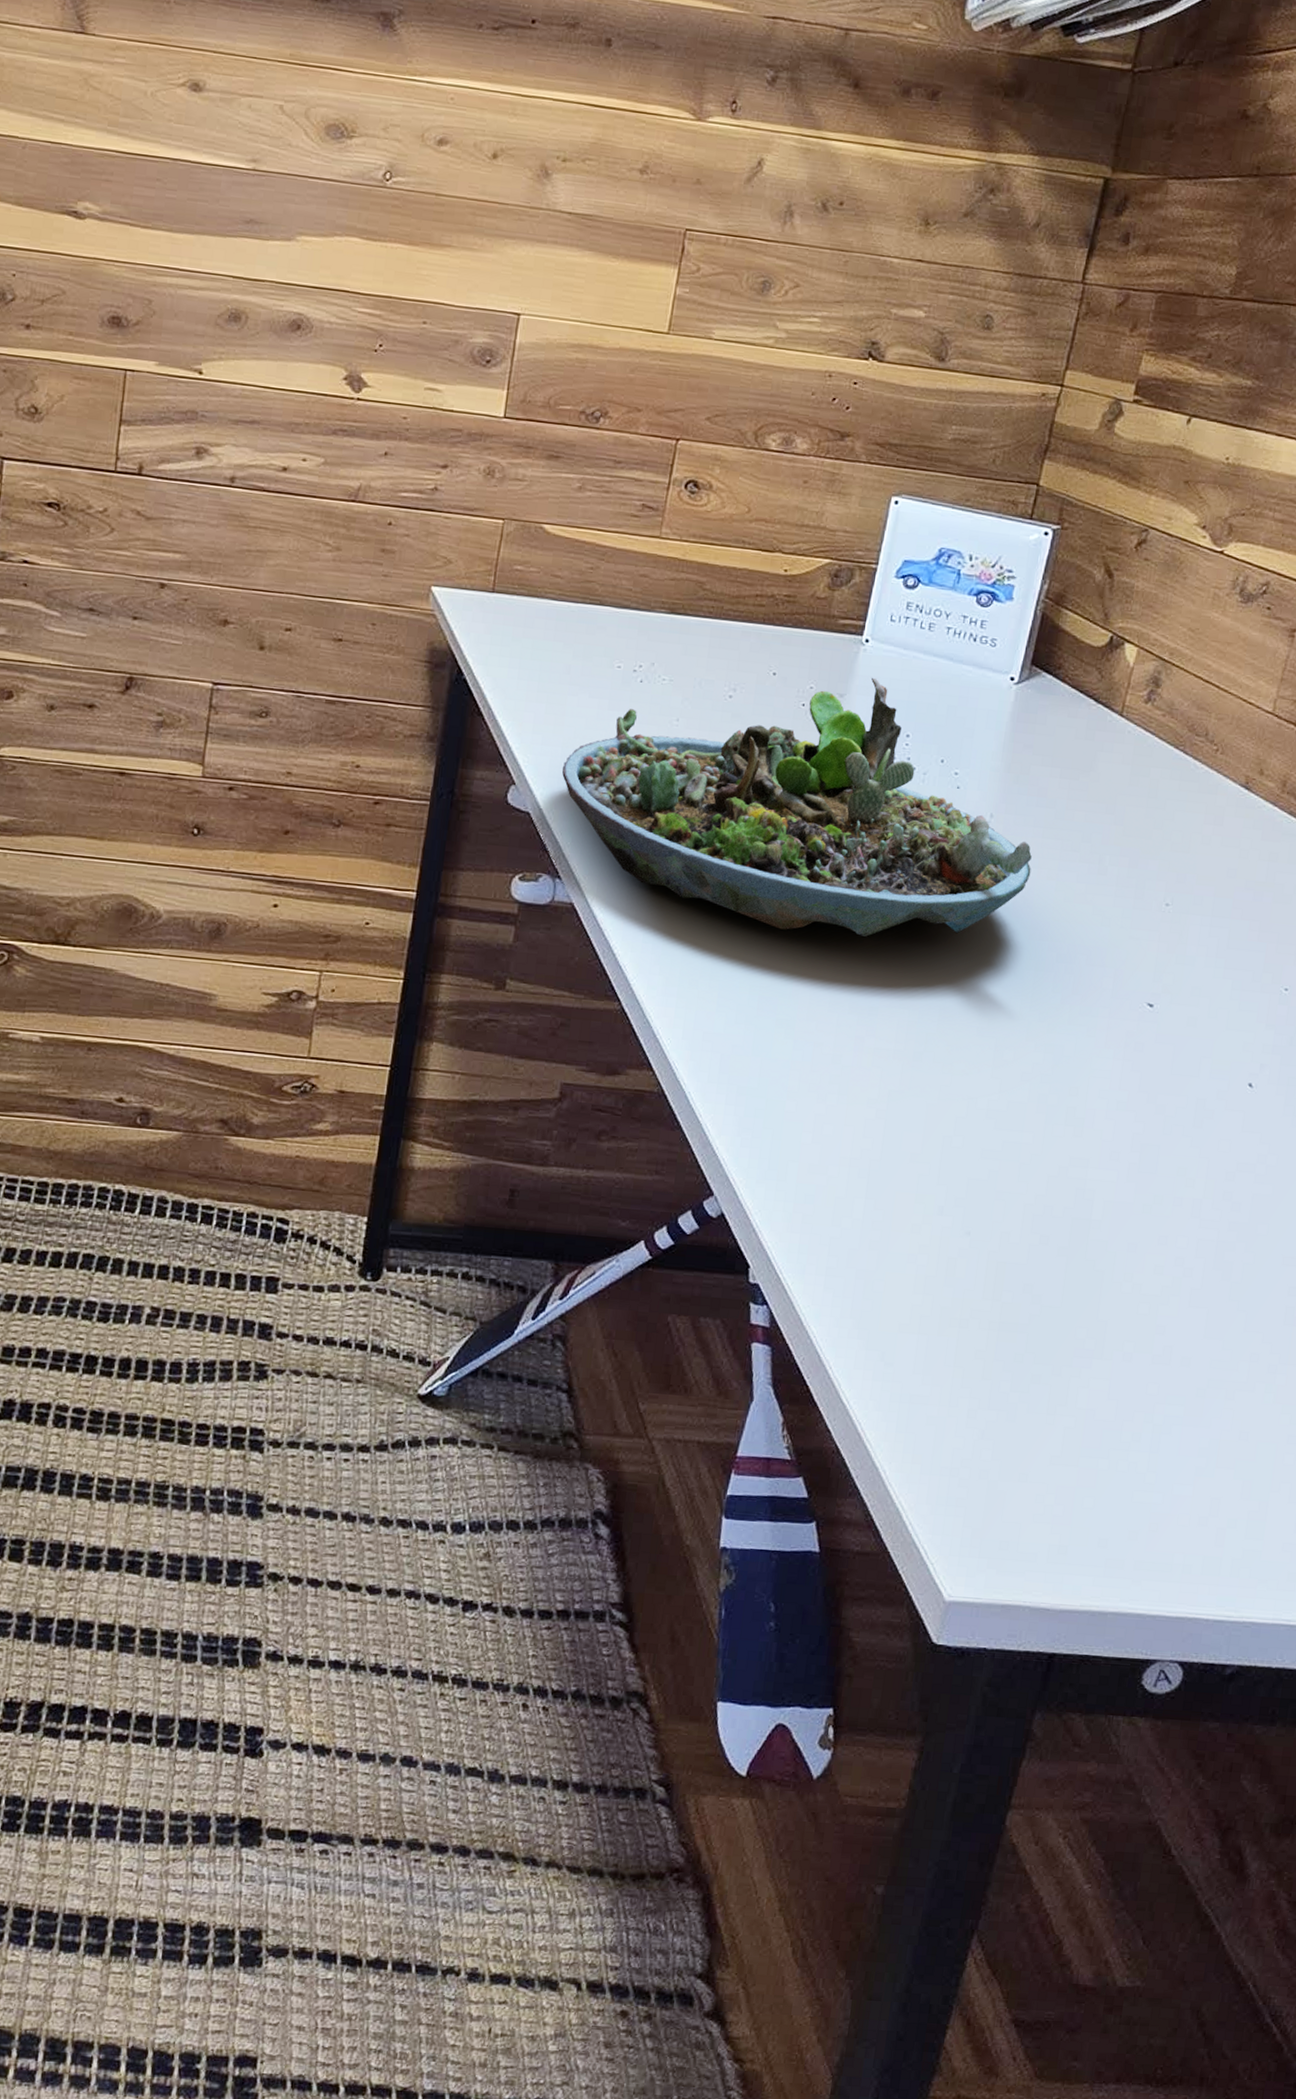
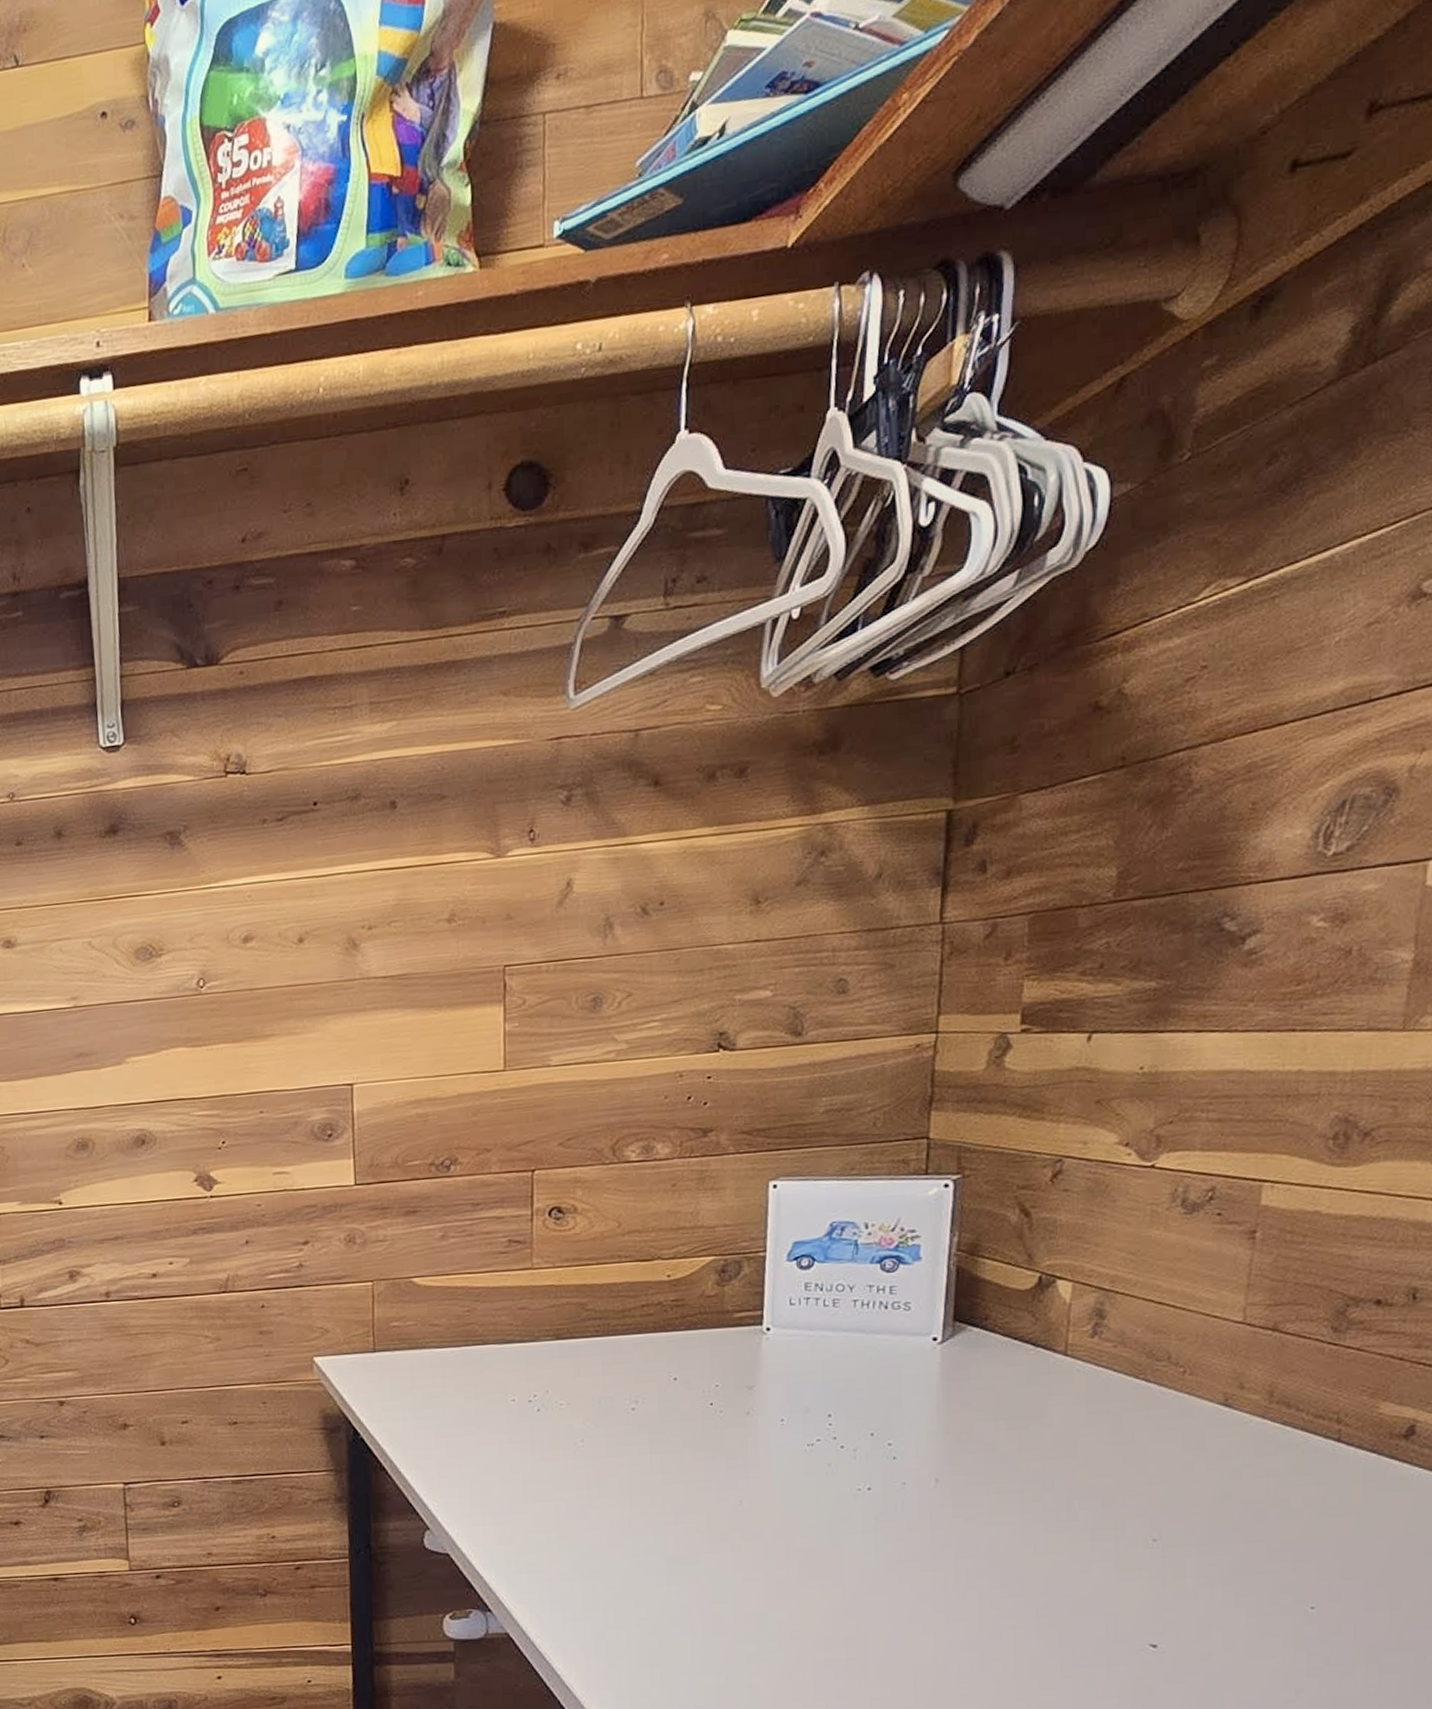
succulent planter: present [562,677,1032,937] -> none [474,1364,992,1627]

